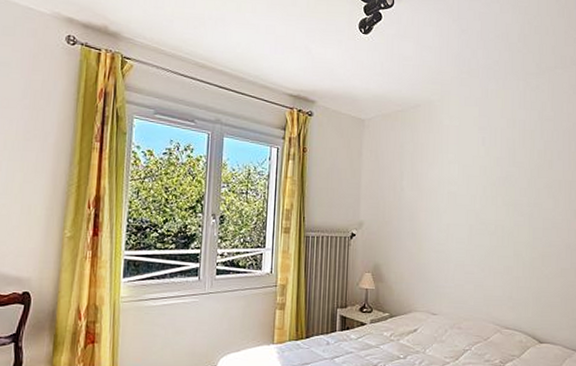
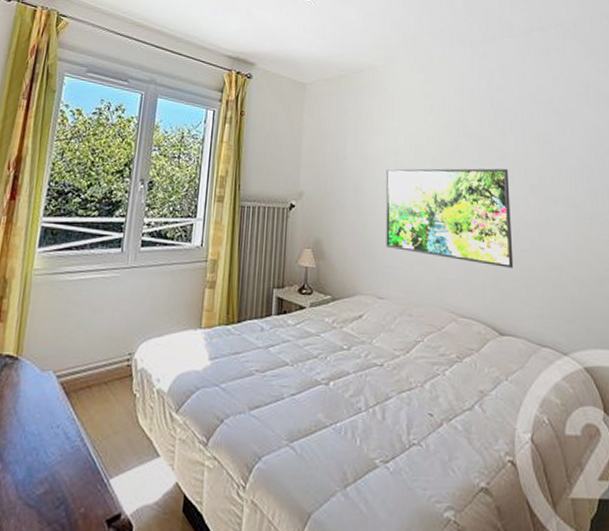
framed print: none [439,195,555,285] -> present [385,168,514,268]

